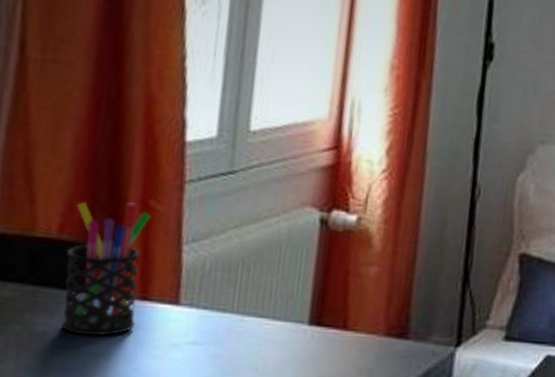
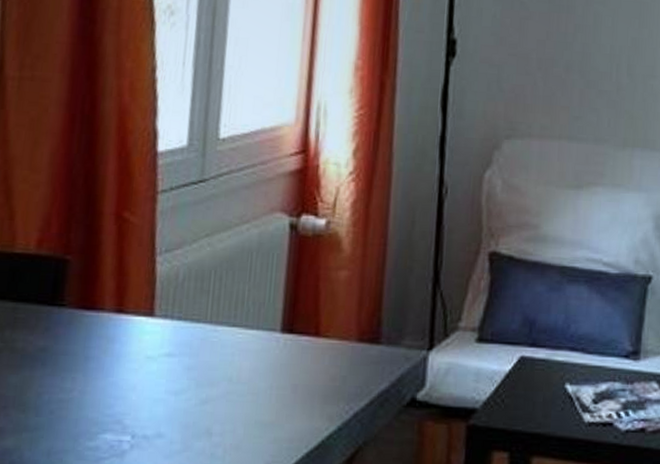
pen holder: present [62,201,151,337] -> none [41,214,125,351]

